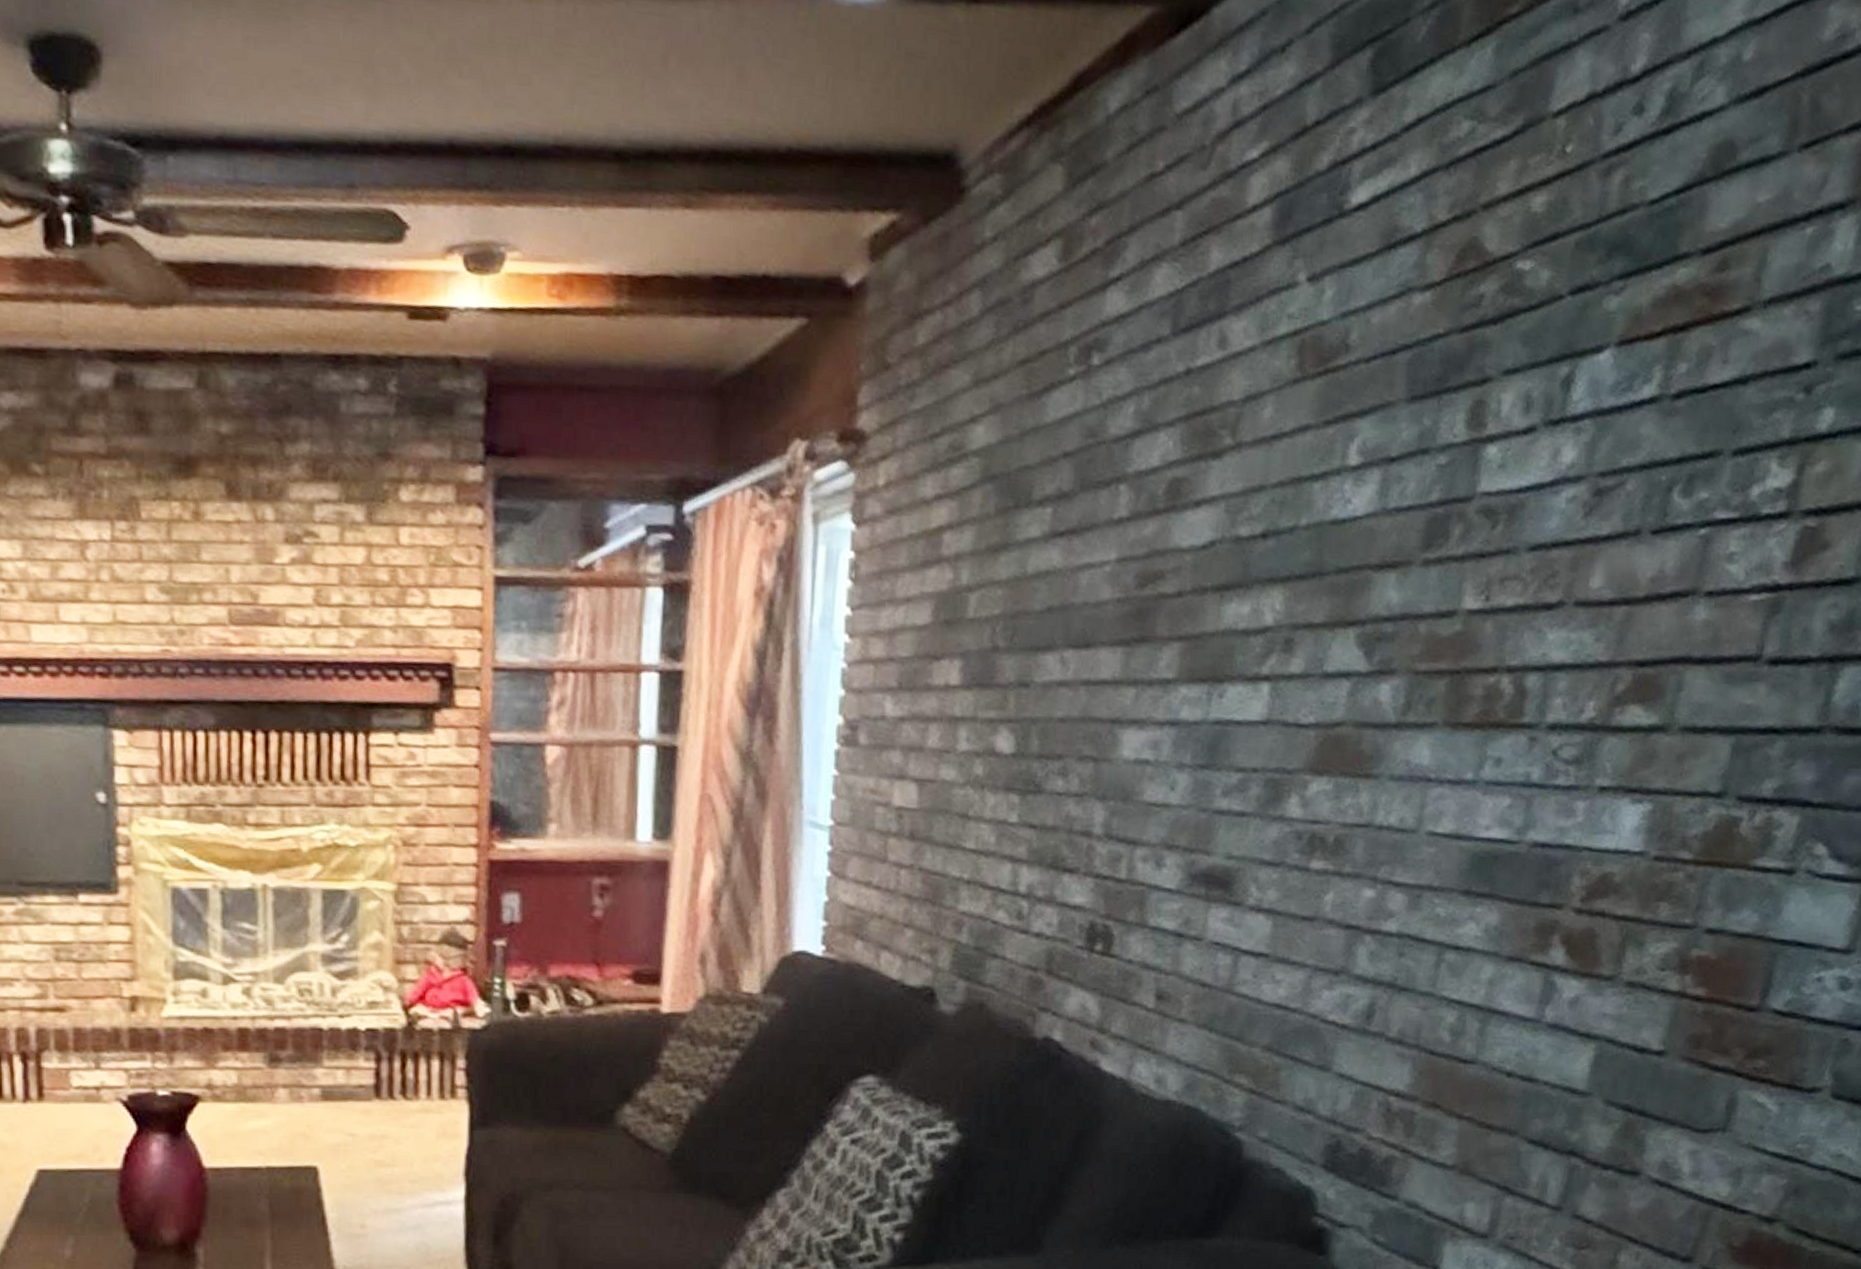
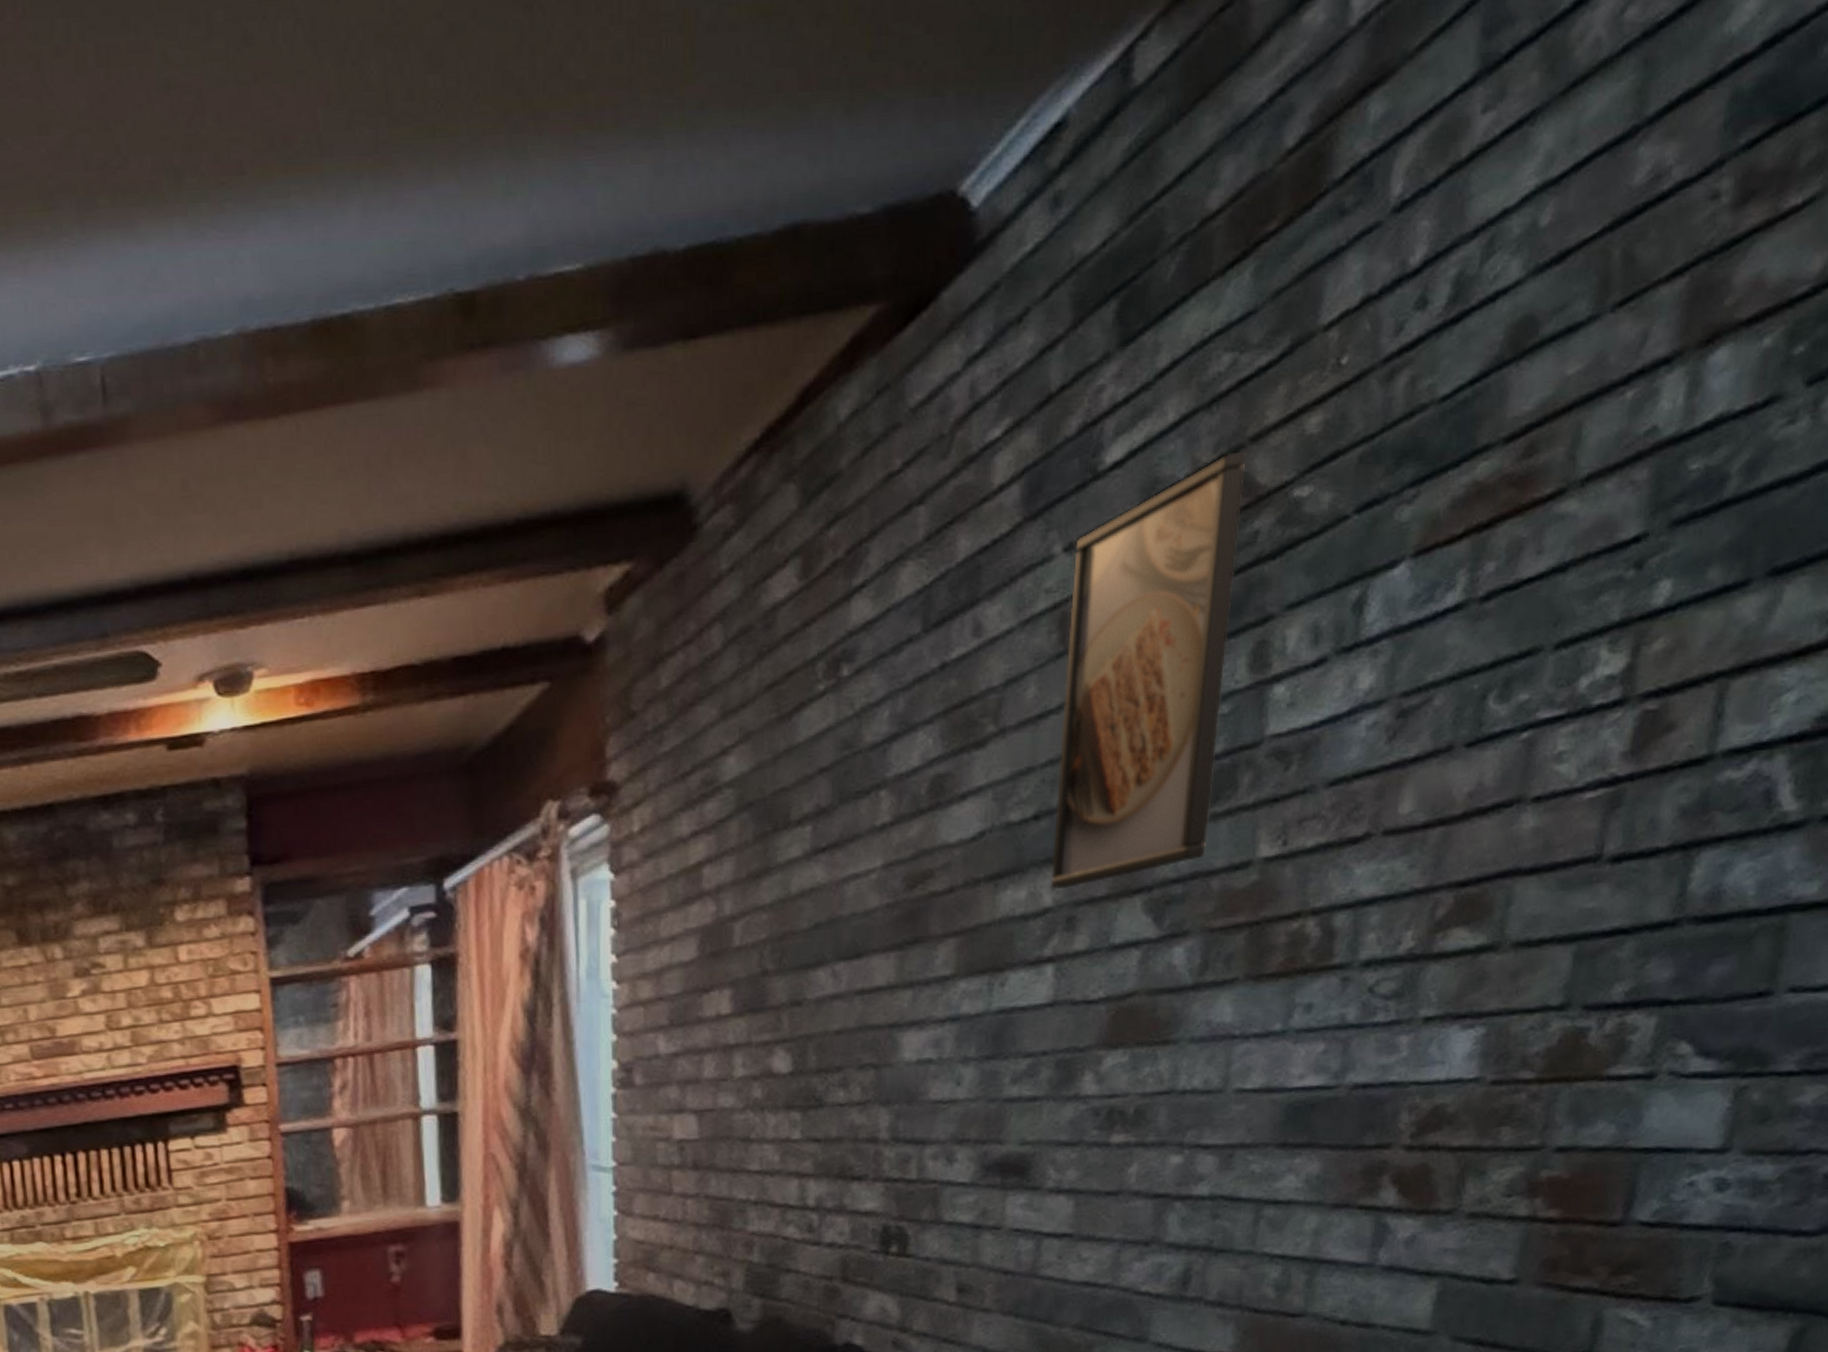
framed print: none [1272,214,1477,611] -> present [1050,451,1246,890]

